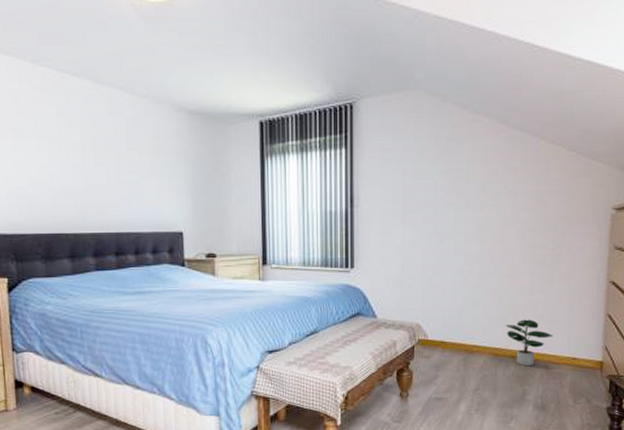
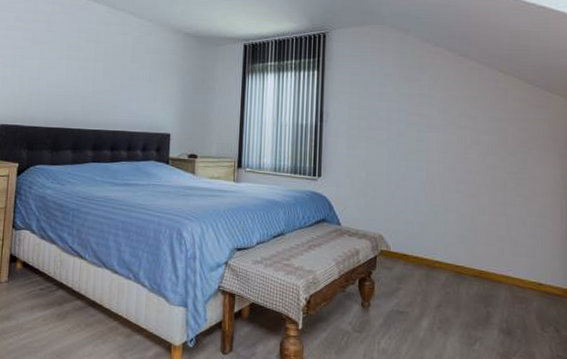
potted plant: present [505,319,553,367] -> none [467,239,517,288]

